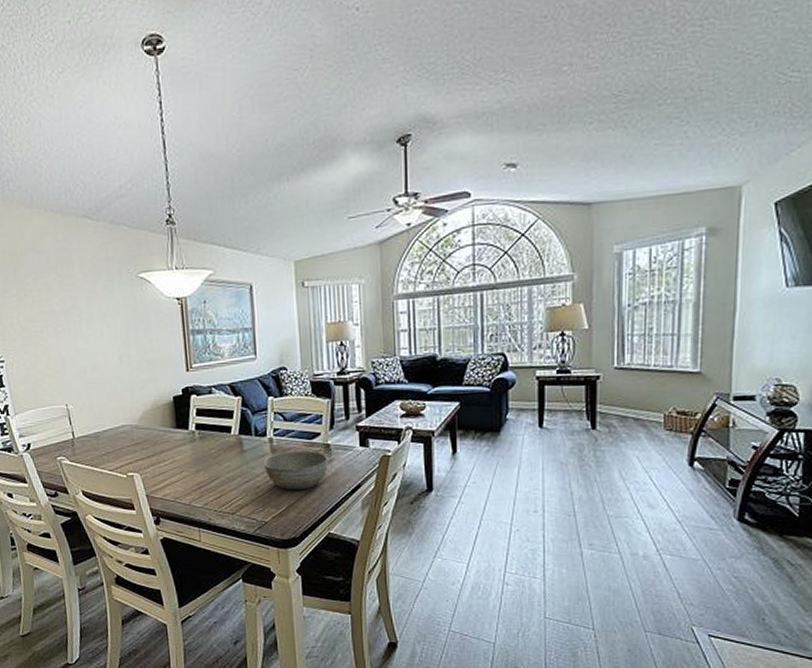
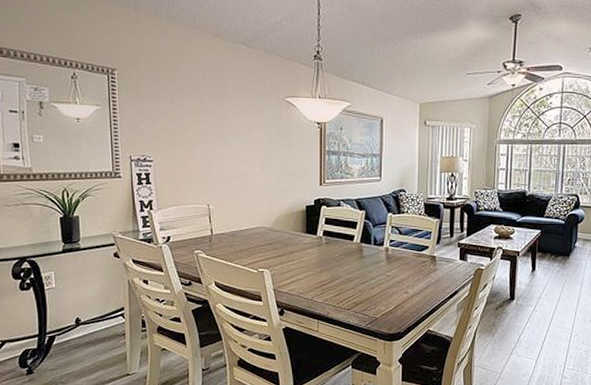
bowl: present [263,450,329,491] -> none [378,259,434,293]

